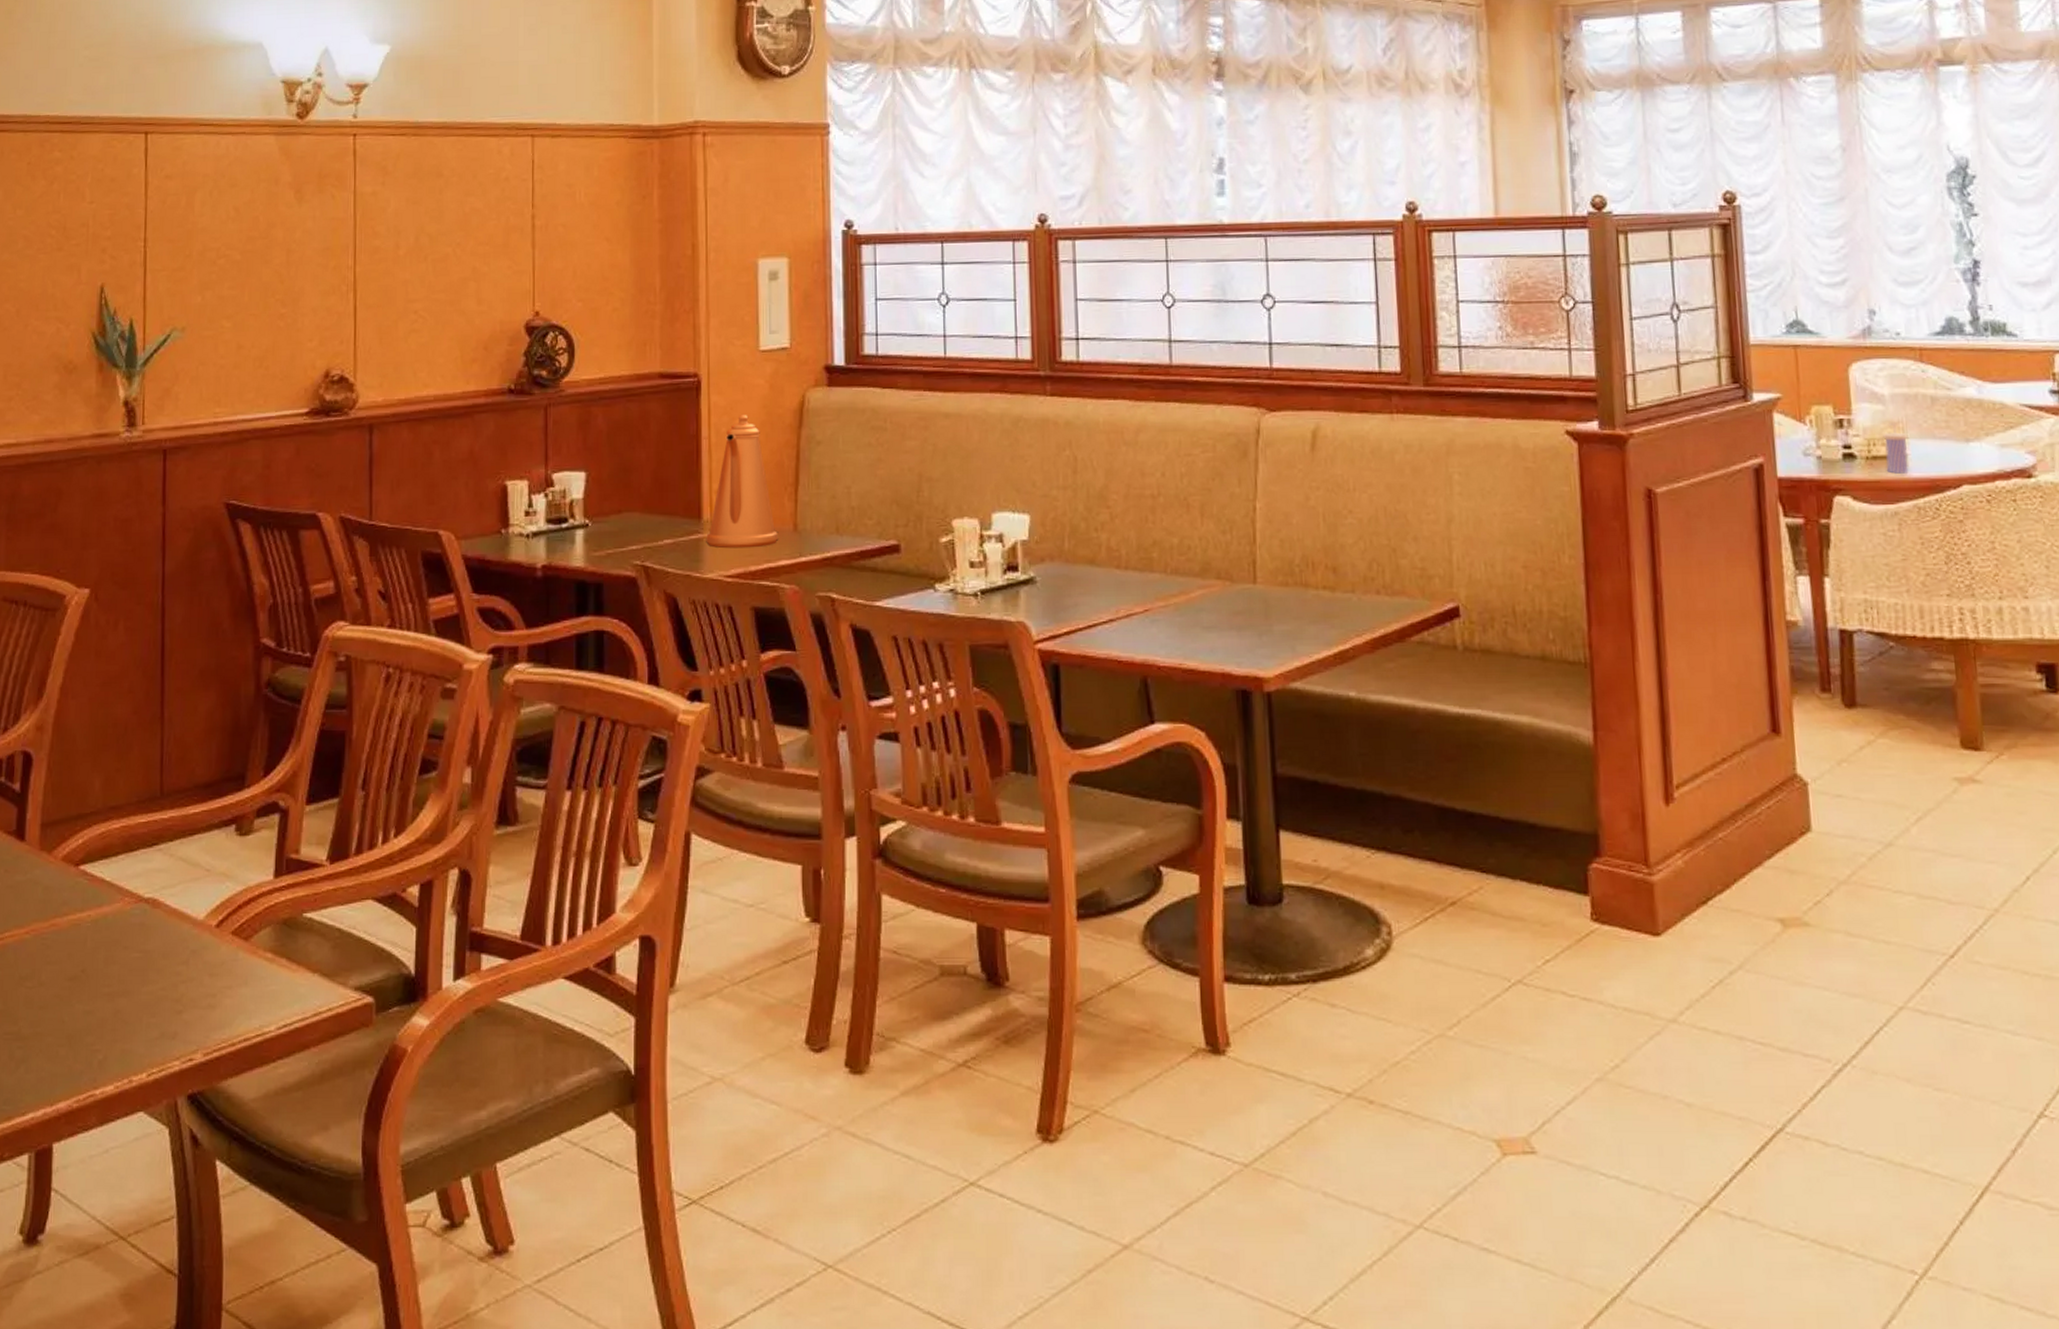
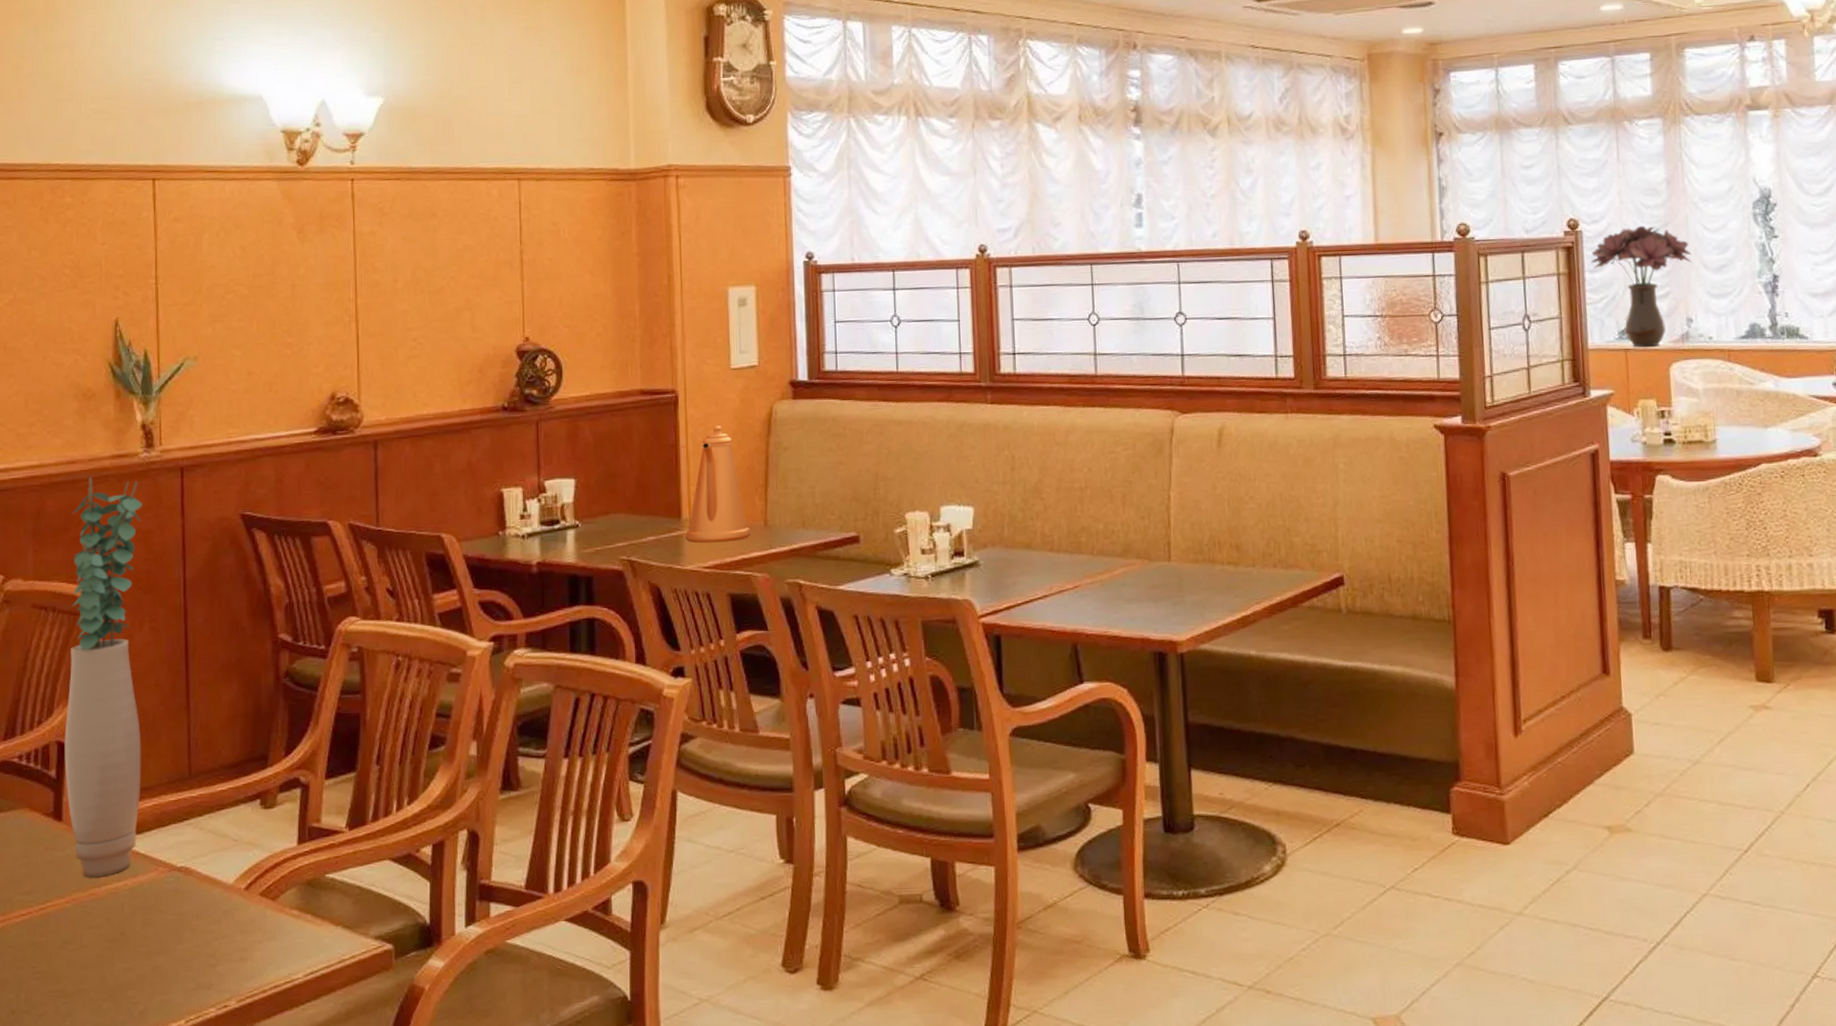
vase: none [29,457,122,905] -> present [64,476,142,877]
flower arrangement: none [1752,199,1874,344] -> present [1591,225,1692,348]
beverage cup: present [1883,423,1909,474] -> none [1697,413,1718,456]

